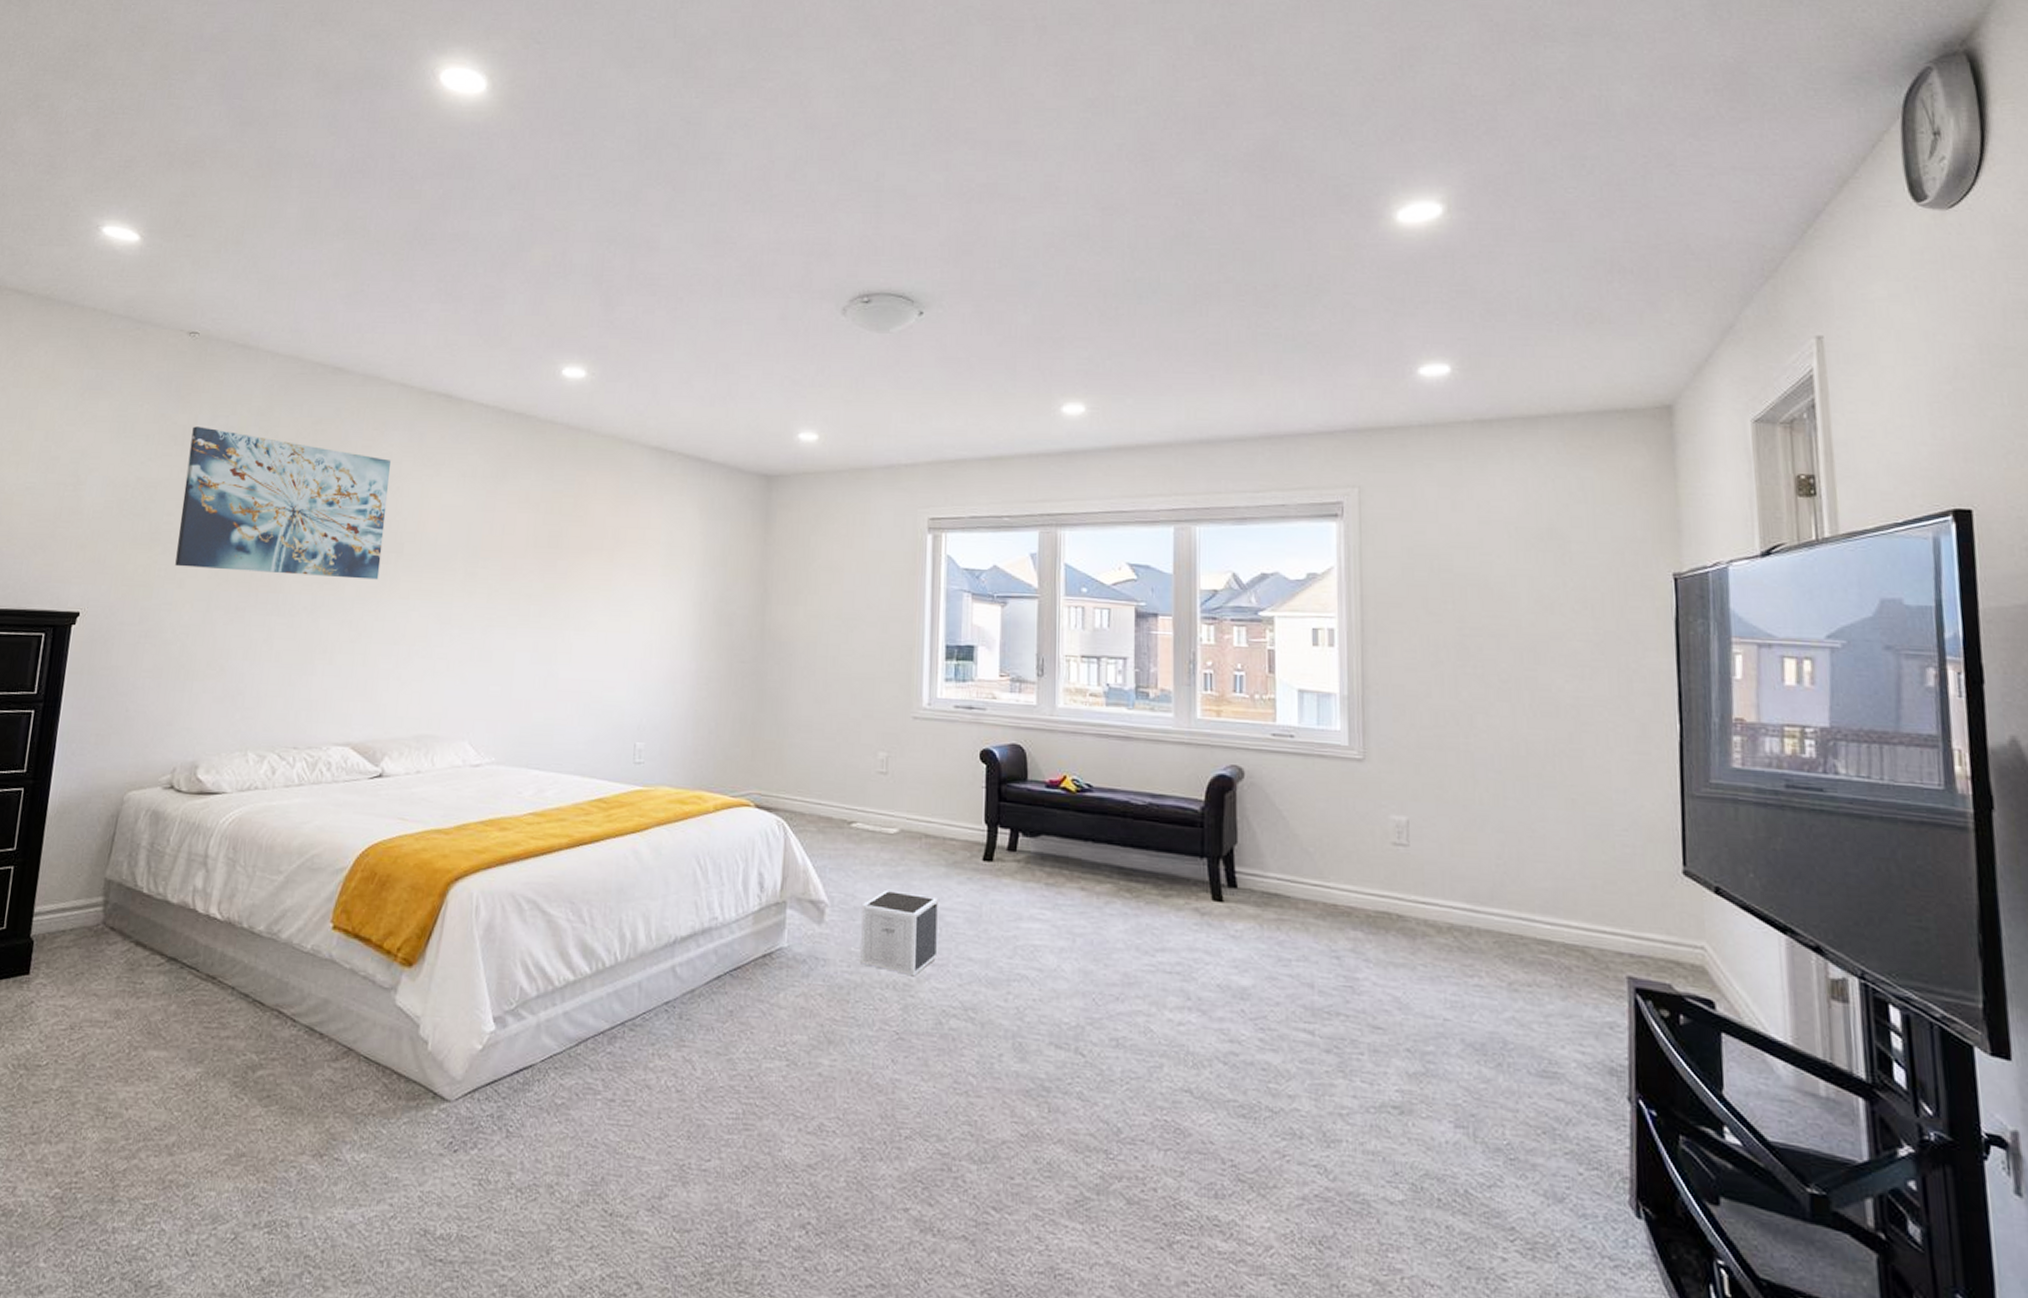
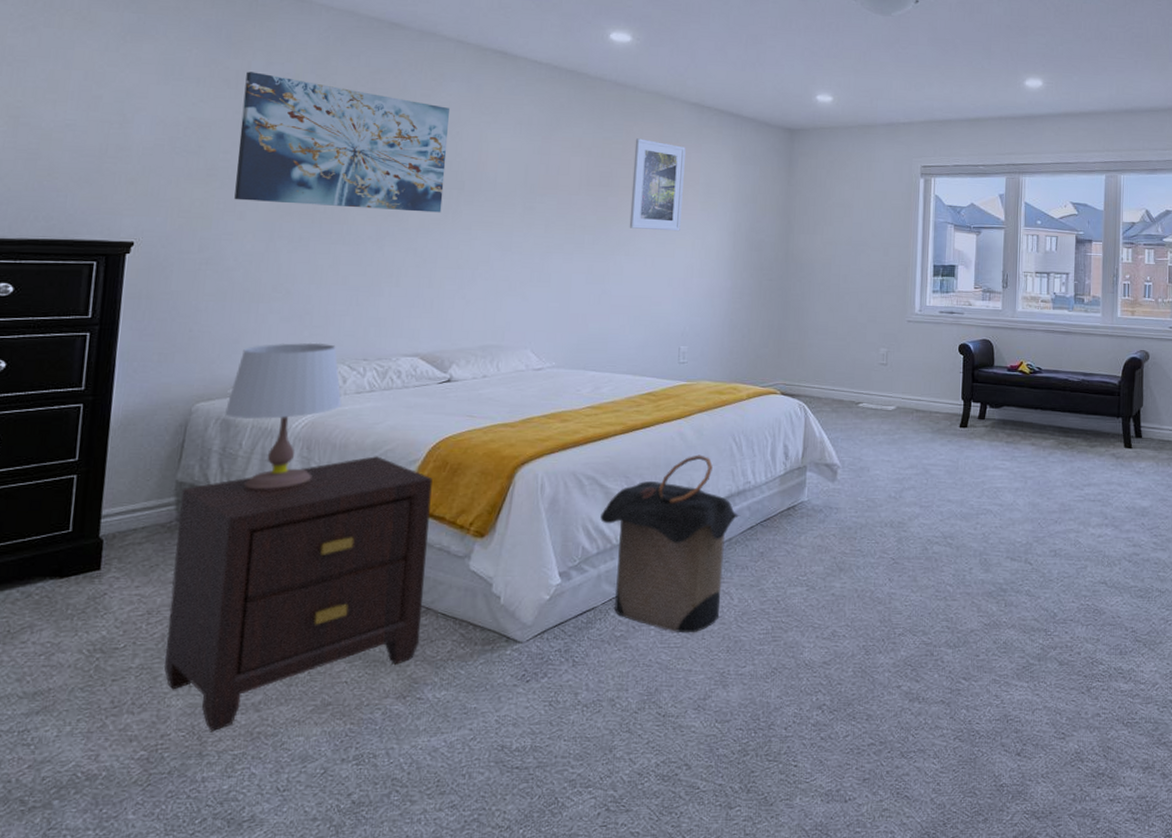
nightstand: none [82,861,360,1174] -> present [164,456,433,731]
table lamp: none [155,726,270,895] -> present [225,342,342,490]
laundry hamper: none [541,879,706,1110] -> present [600,454,741,633]
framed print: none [580,490,645,602] -> present [629,138,686,232]
speaker: present [860,889,940,977] -> none [865,452,927,516]

